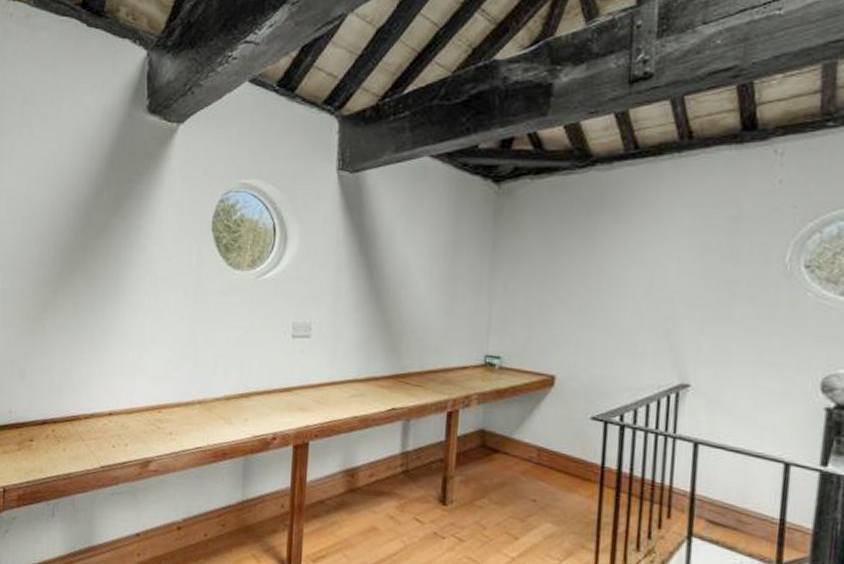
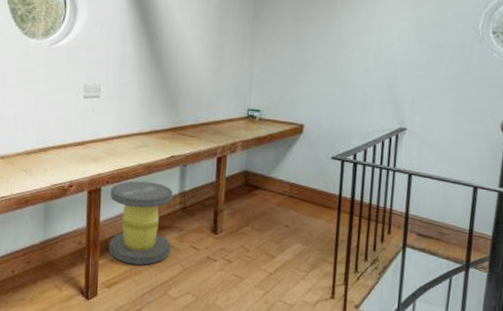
stool: none [315,436,393,538] -> present [108,181,173,265]

